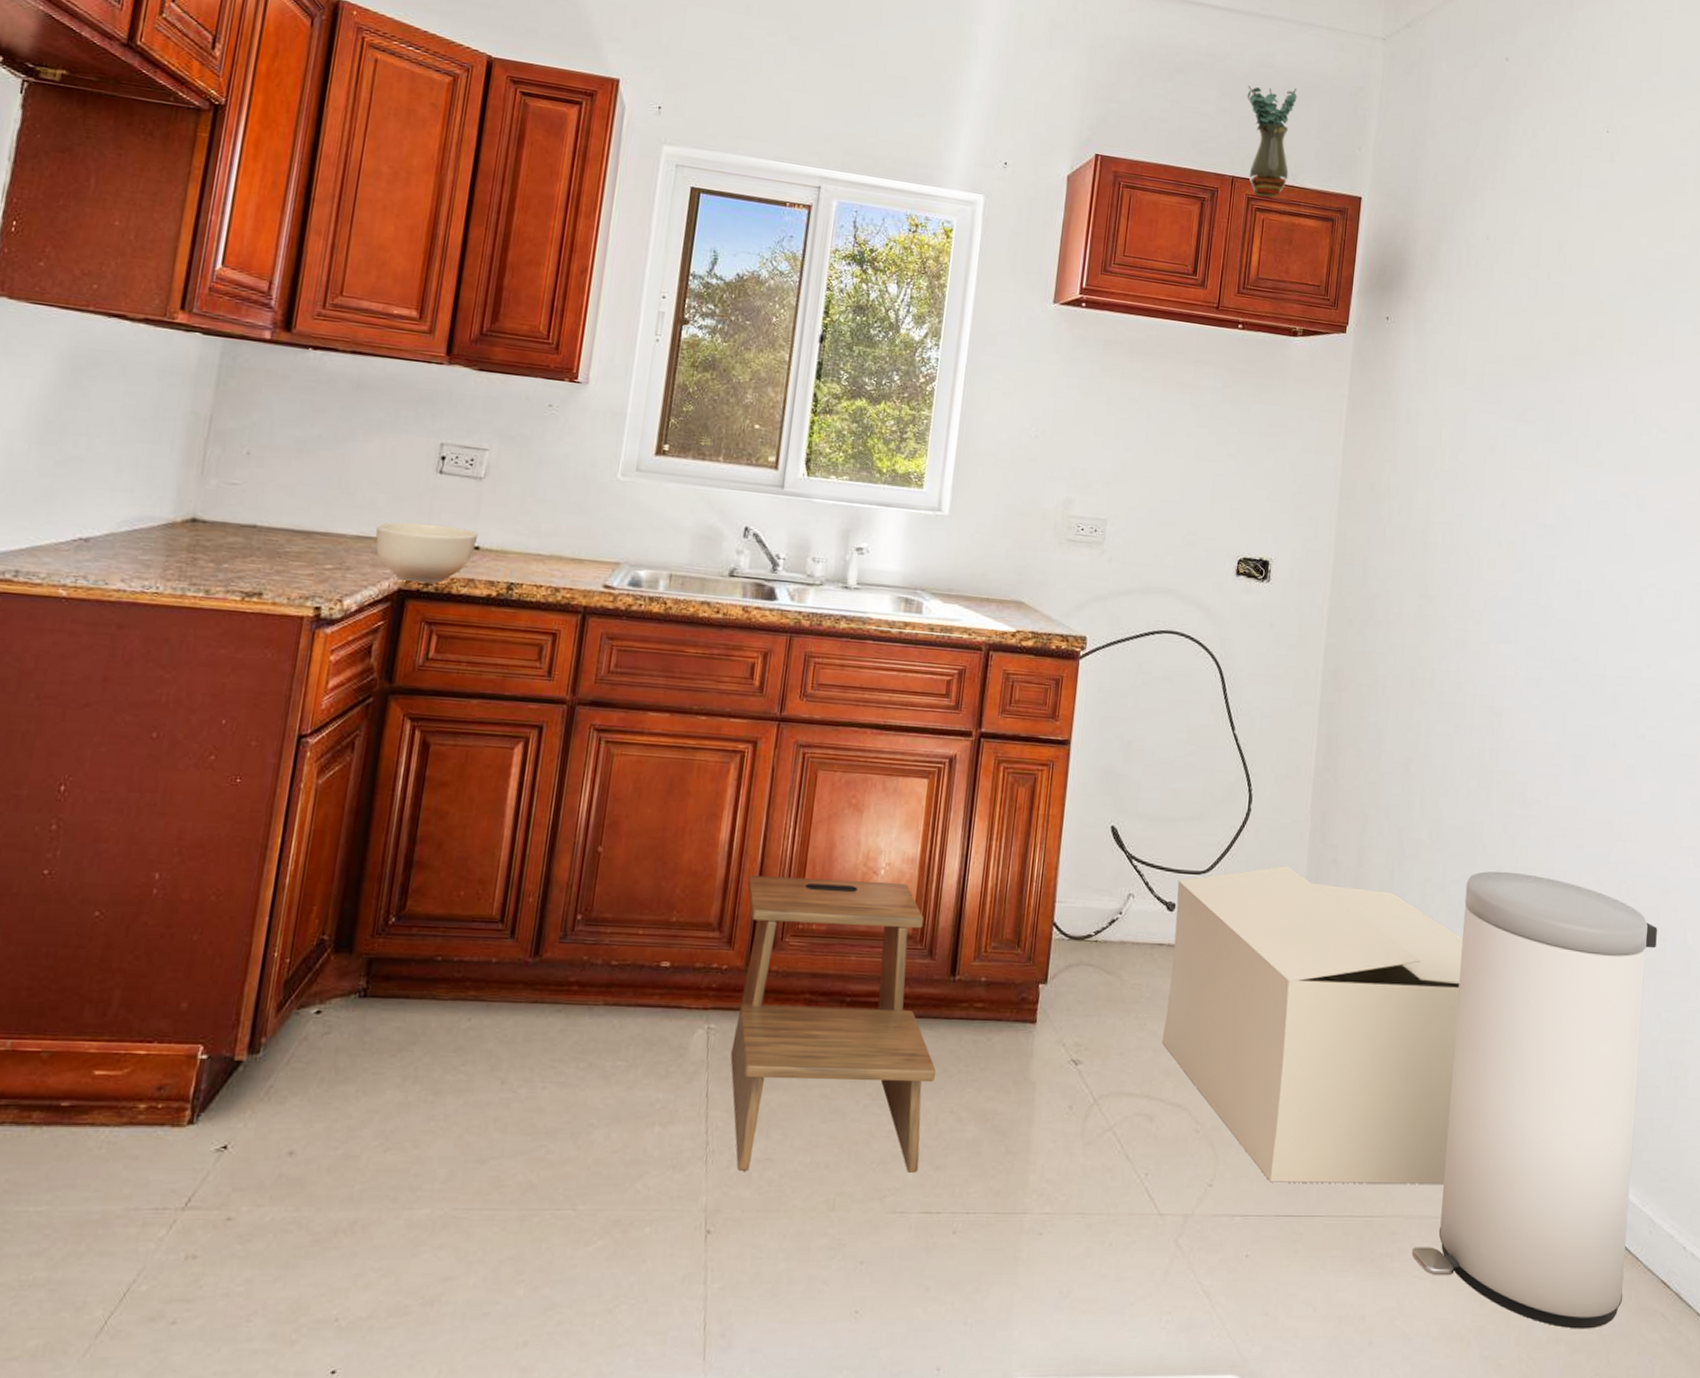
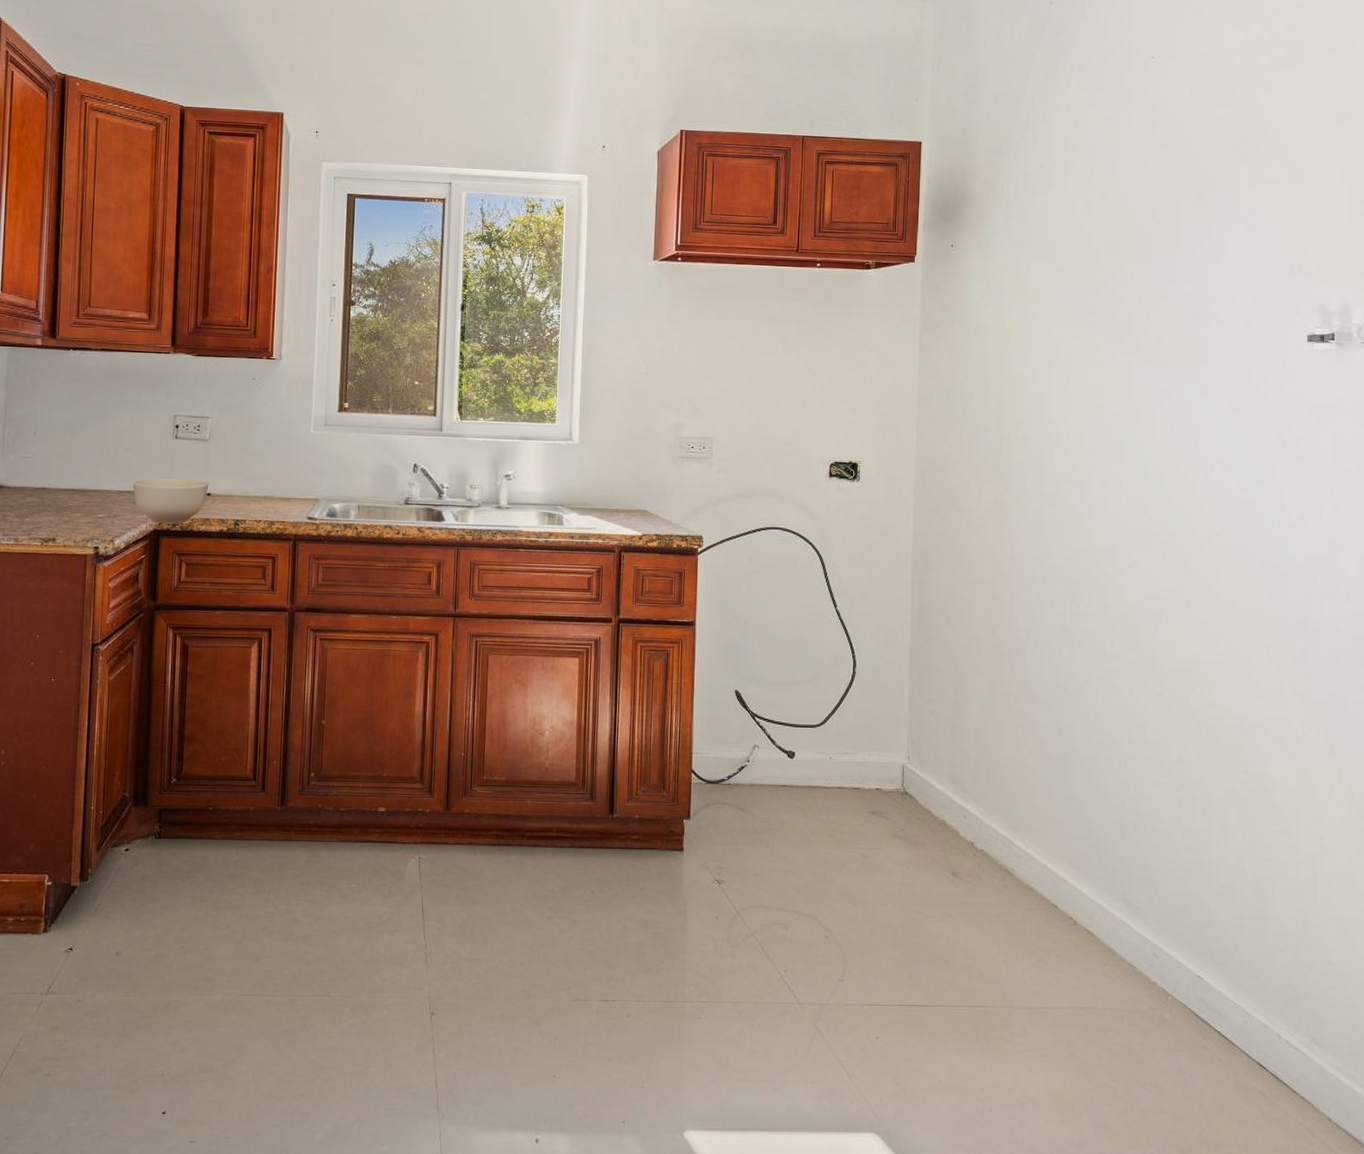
step stool: present [730,874,936,1173] -> none [438,738,603,969]
cardboard box: present [1161,866,1463,1184] -> none [791,718,1055,980]
vase: present [1246,86,1297,198] -> none [811,52,857,151]
pedal bin: present [1411,871,1657,1329] -> none [1023,717,1238,1102]

